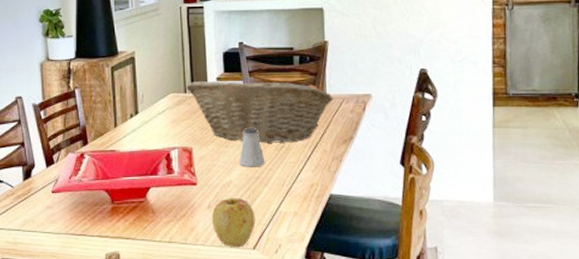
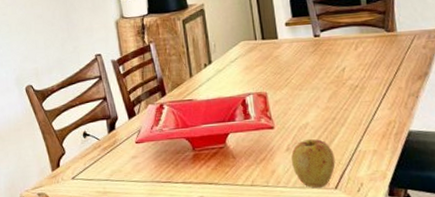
fruit basket: present [186,79,334,143] -> none [256,21,406,84]
saltshaker: present [239,128,265,167] -> none [314,70,340,109]

